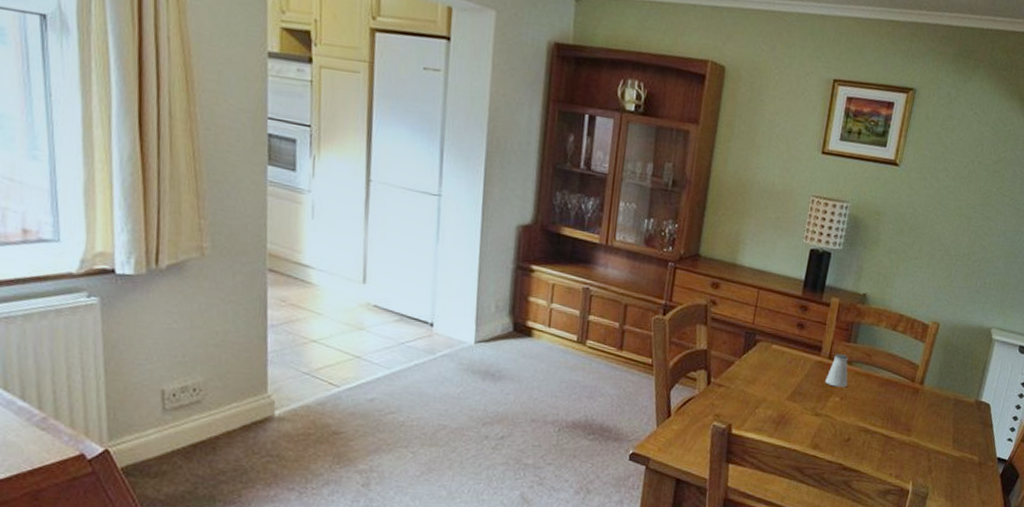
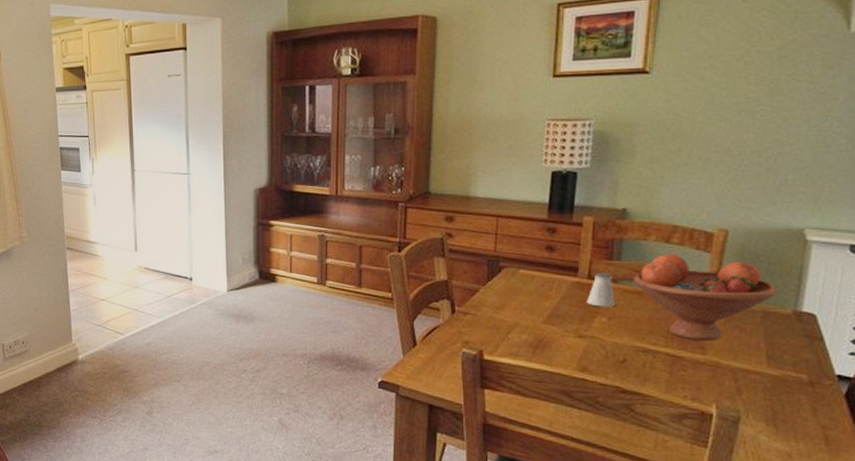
fruit bowl: none [864,340,968,424] -> present [633,253,779,342]

